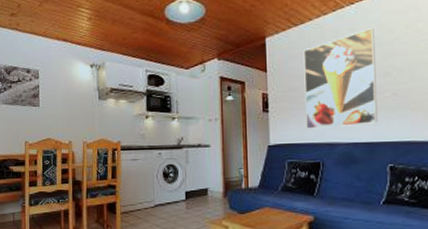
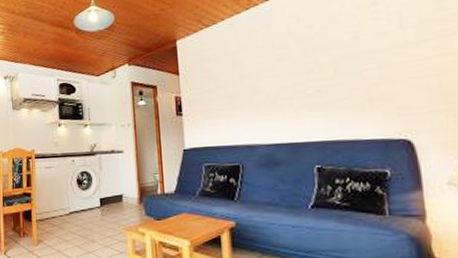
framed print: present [303,28,378,129] -> none [216,24,301,131]

